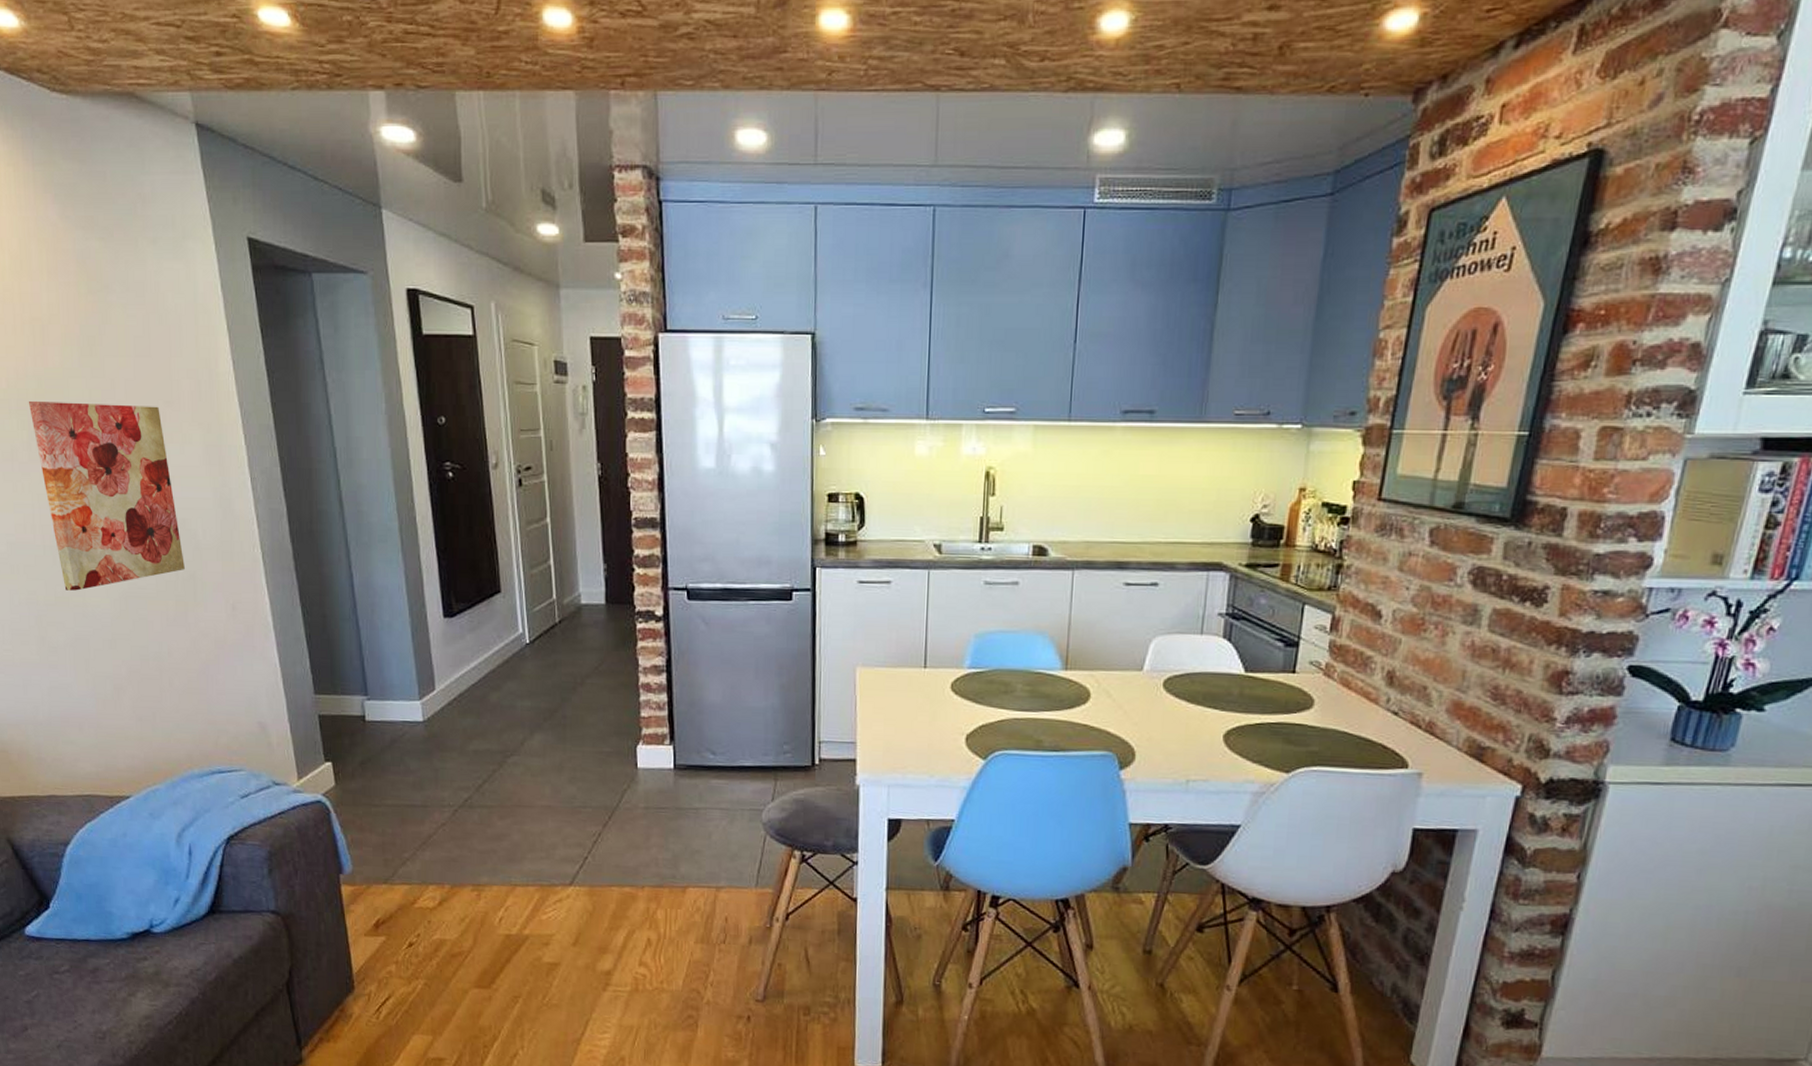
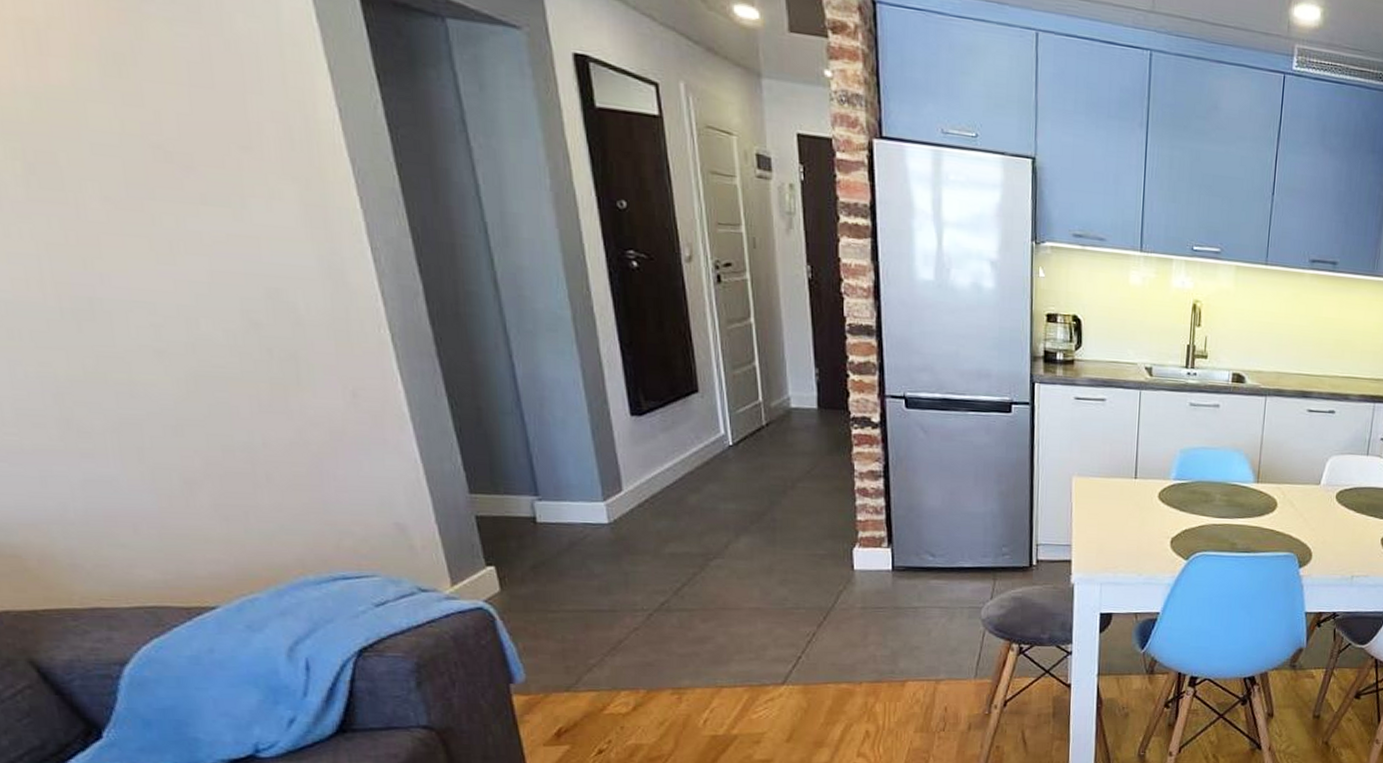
wall art: present [28,400,185,591] -> none [20,123,282,366]

